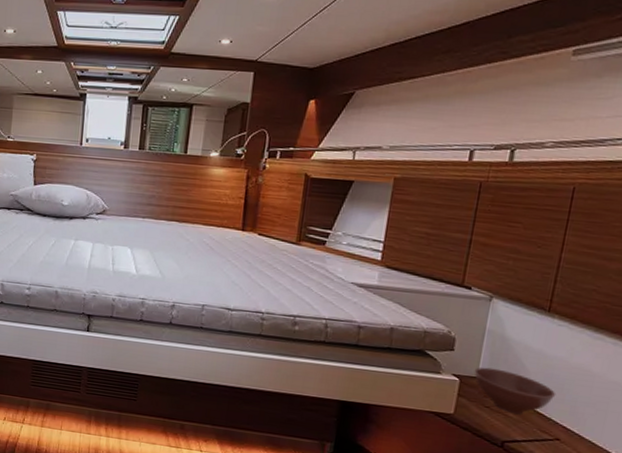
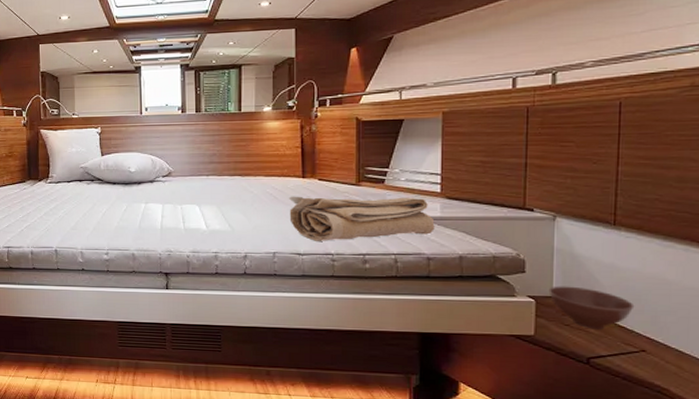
towel: none [223,248,371,303] -> present [289,196,435,241]

